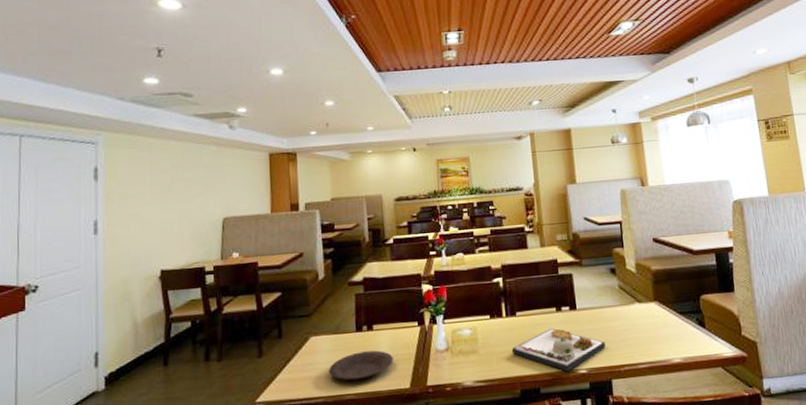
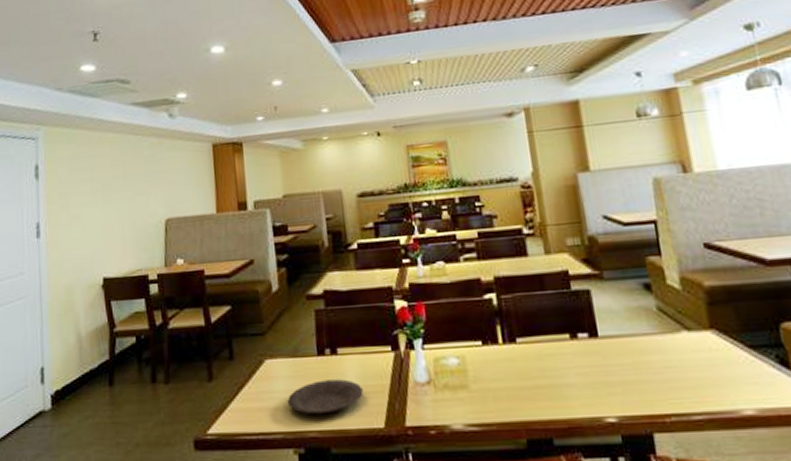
dinner plate: present [511,329,606,372] -> none [512,361,642,419]

